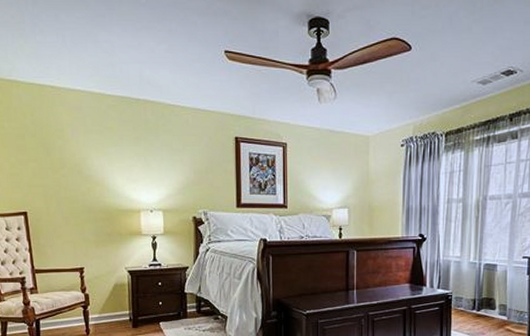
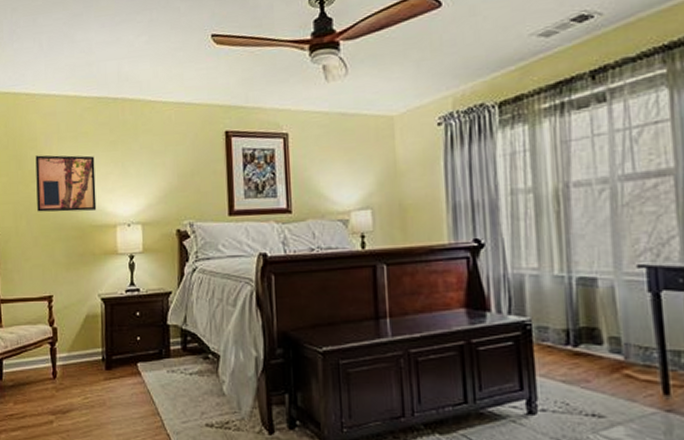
wall art: none [63,145,122,197] -> present [35,155,97,212]

